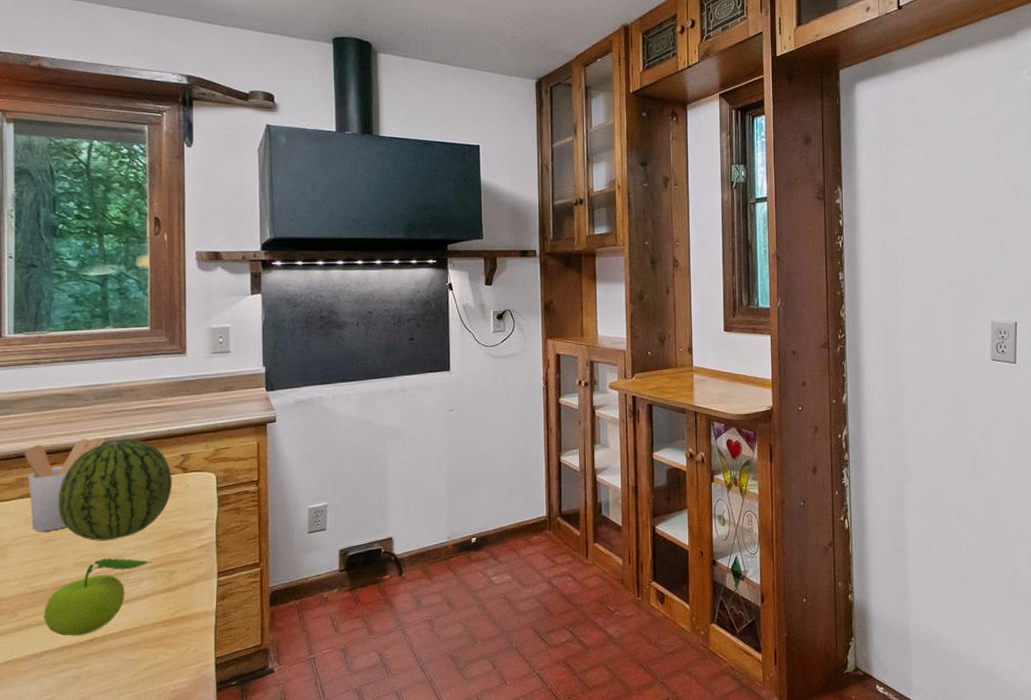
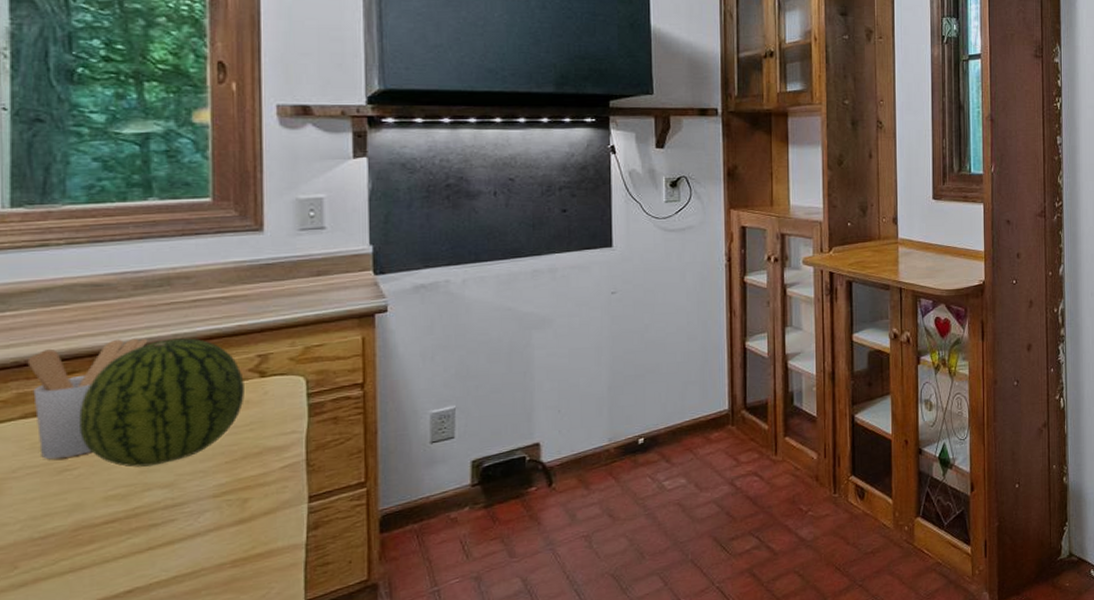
fruit: present [44,558,153,636] -> none [59,486,217,589]

